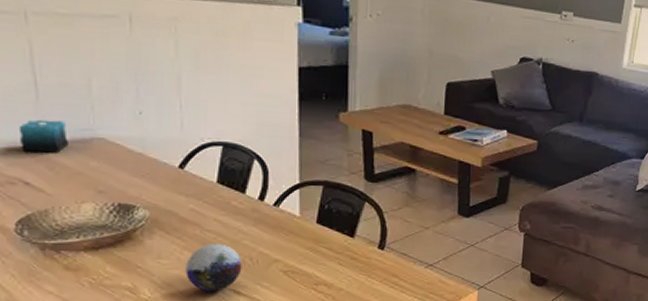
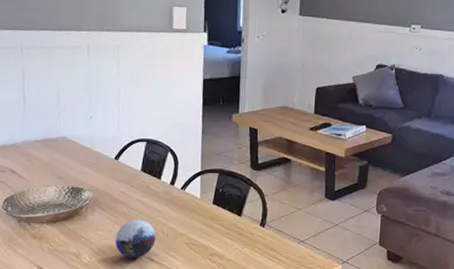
candle: present [18,119,68,154] -> none [10,124,42,149]

